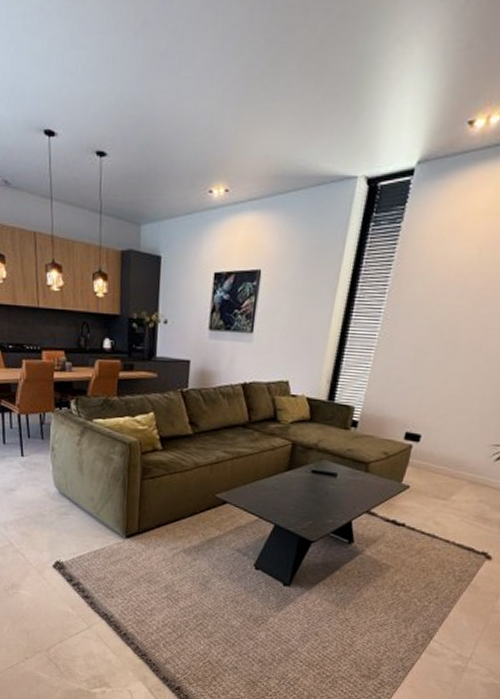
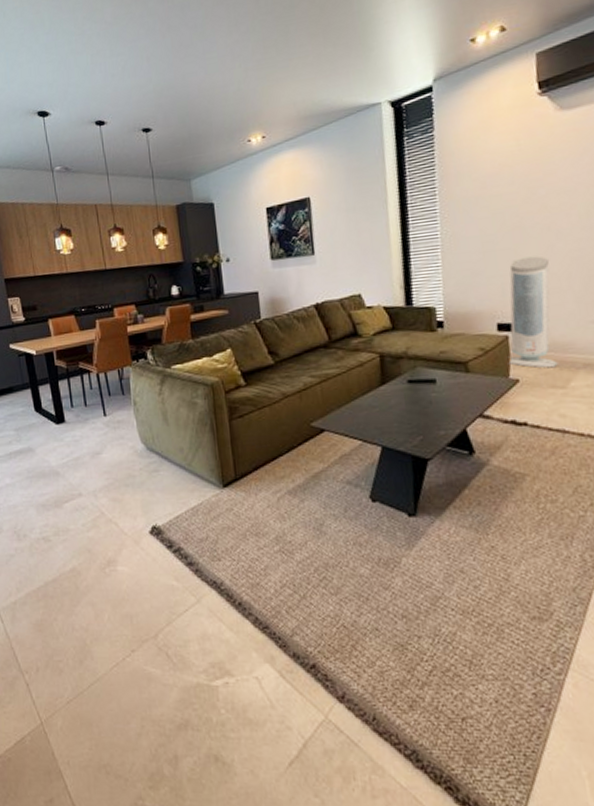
air purifier: none [404,373,471,481] -> present [508,256,558,368]

